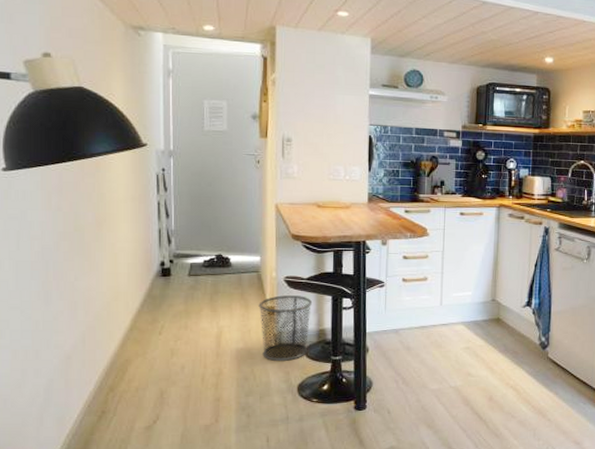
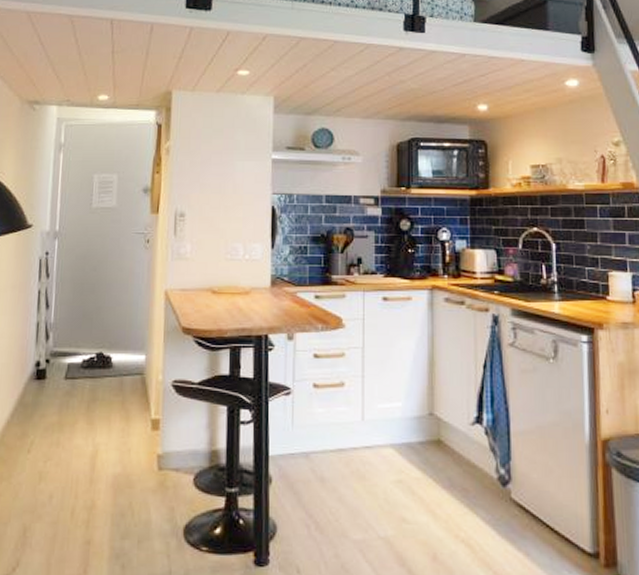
waste bin: present [258,295,312,361] -> none [141,404,203,492]

